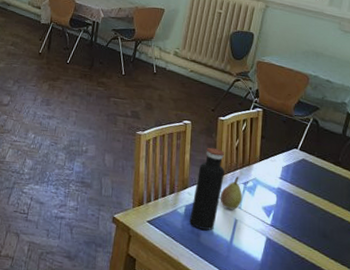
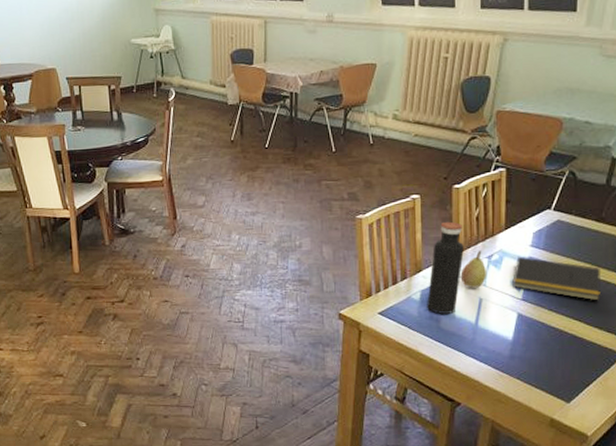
notepad: none [263,186,338,235] -> present [512,256,602,301]

